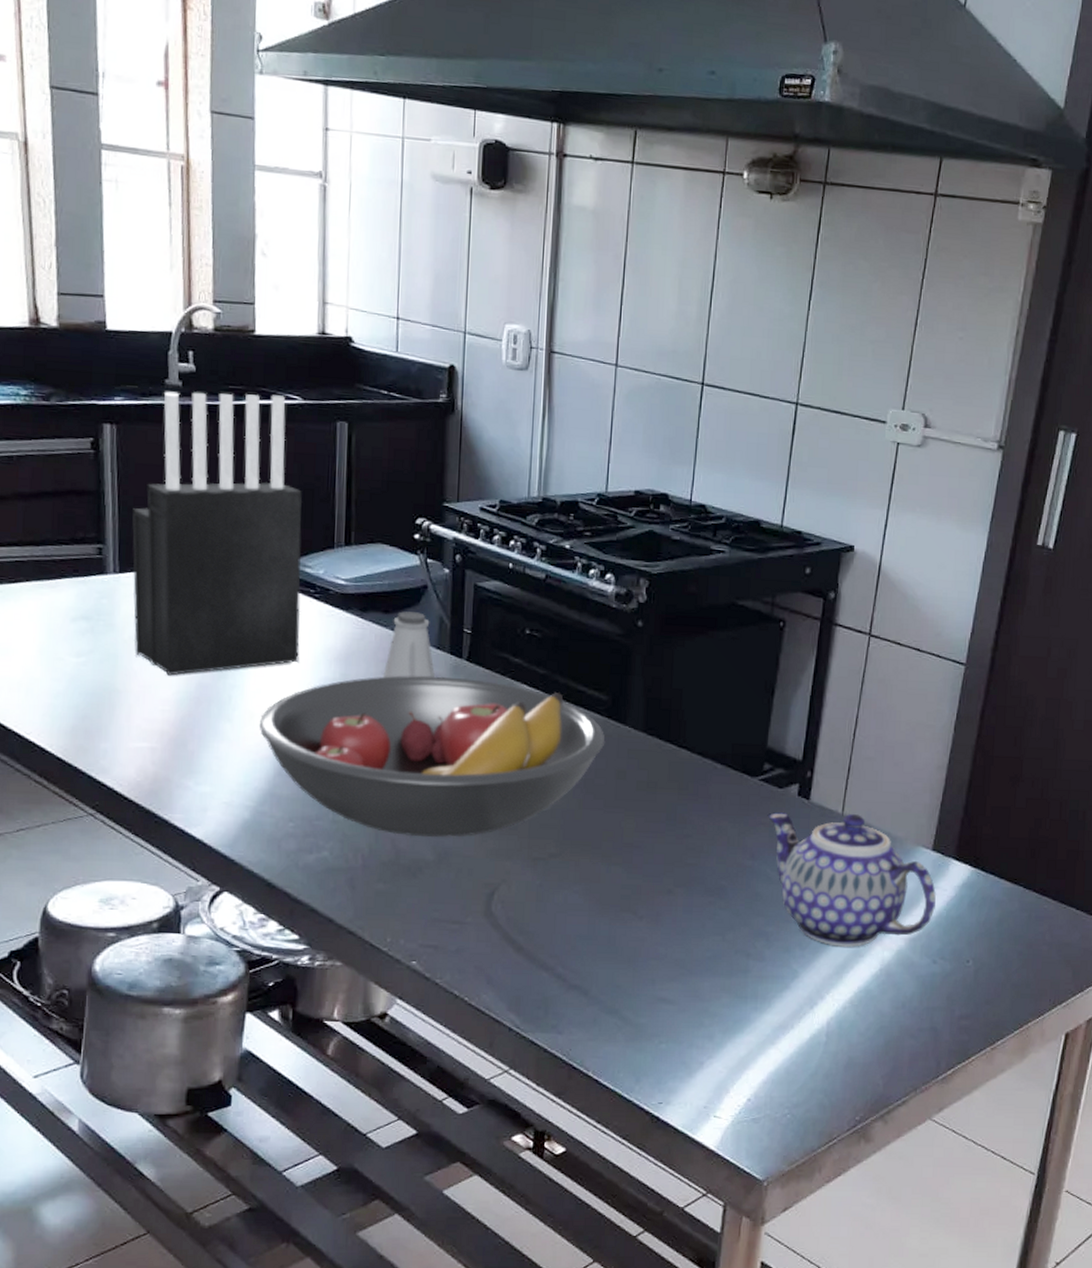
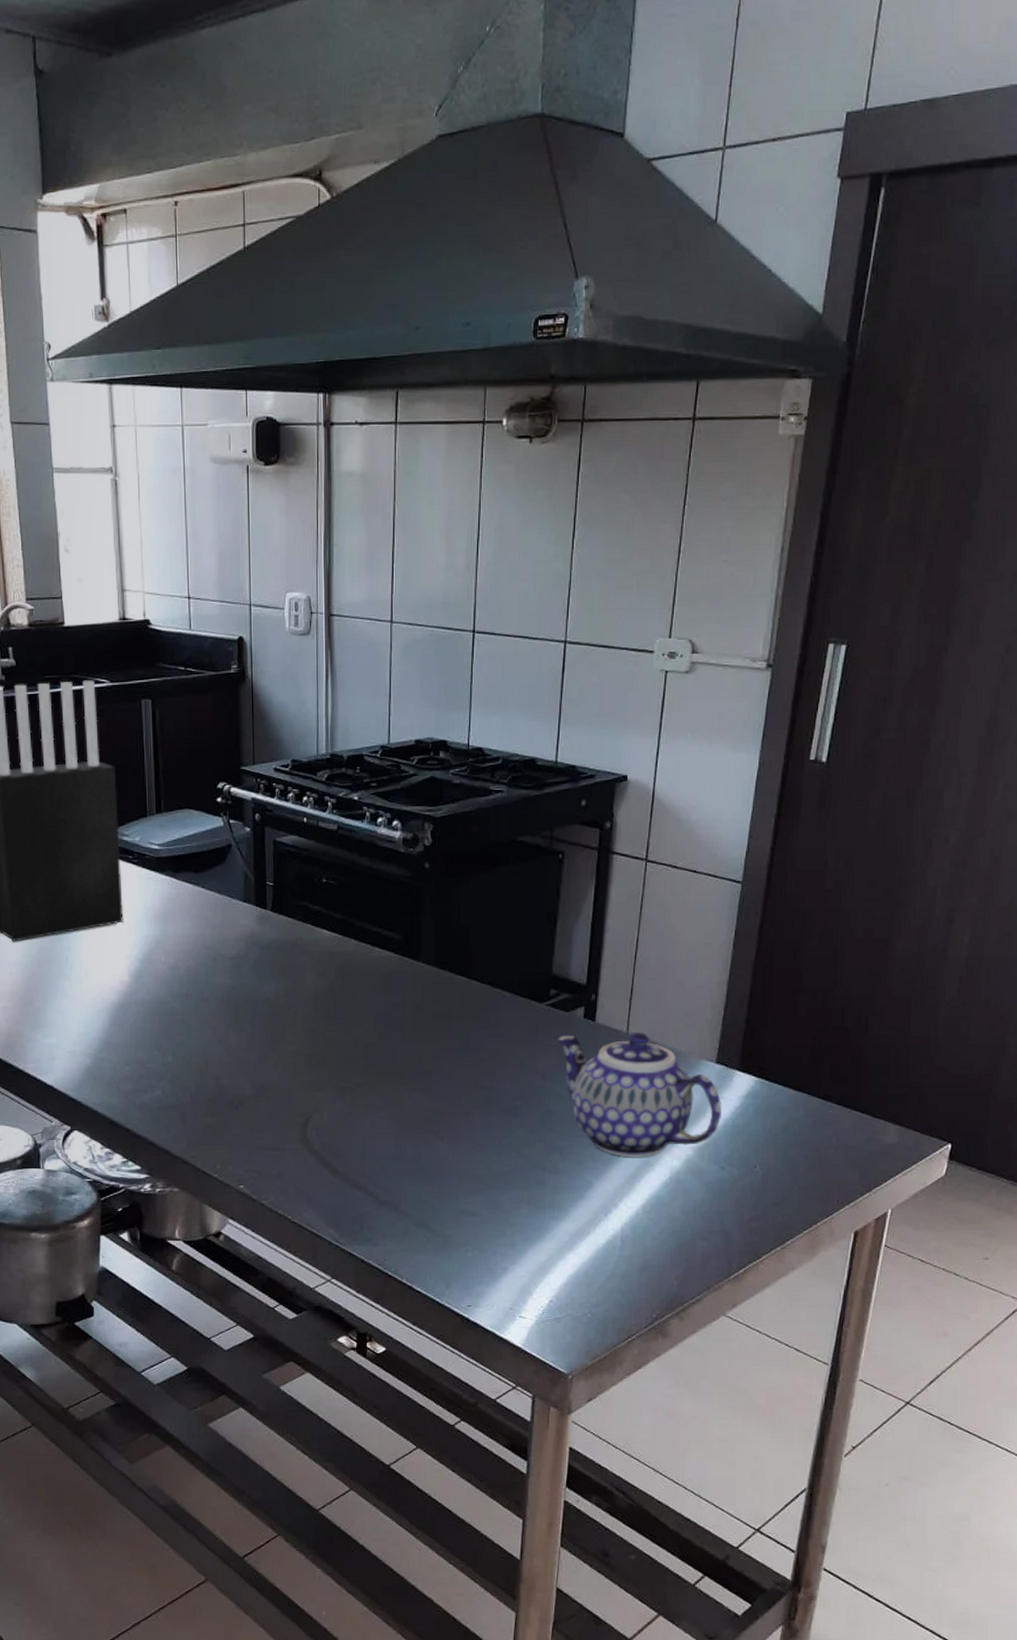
fruit bowl: present [260,675,605,838] -> none [94,926,401,1074]
saltshaker: present [382,611,436,679] -> none [197,870,244,932]

